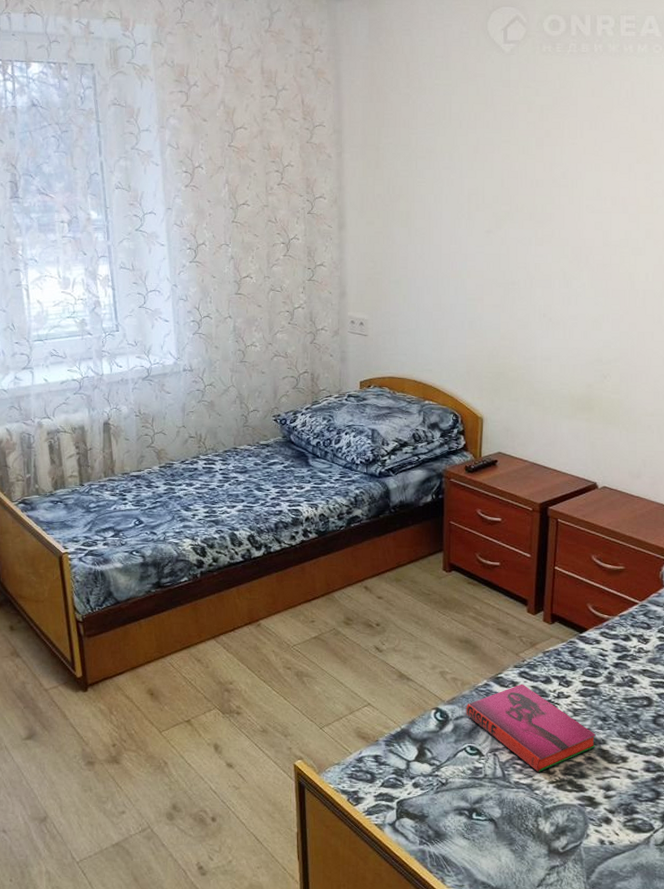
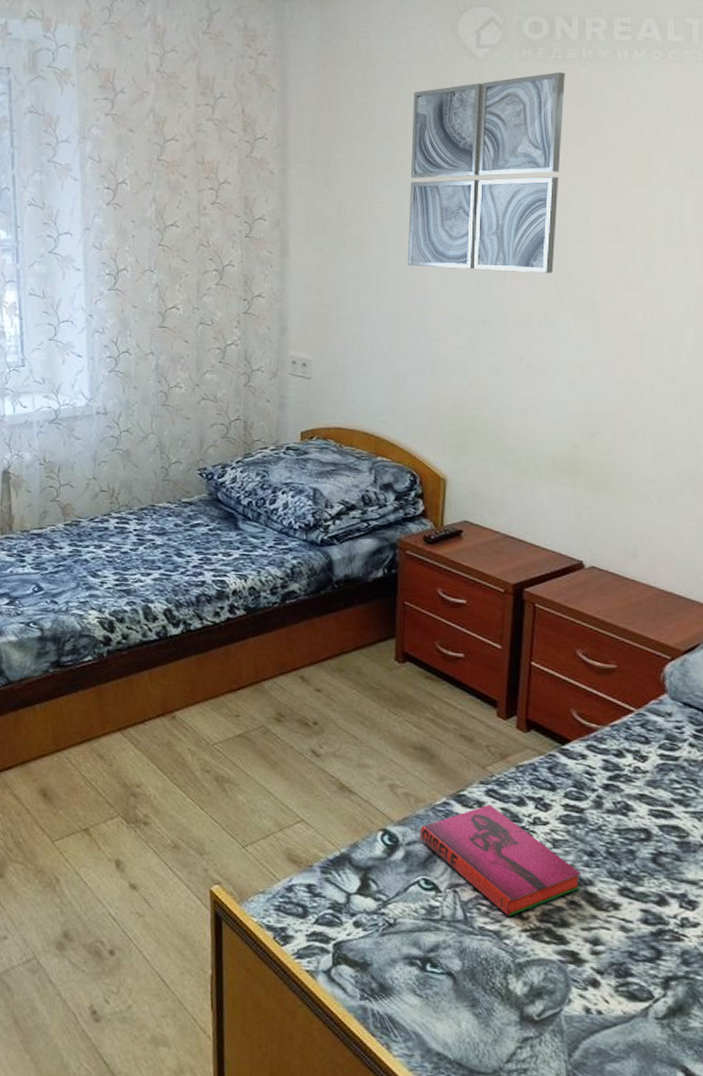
wall art: none [447,64,580,240] -> present [407,71,565,273]

